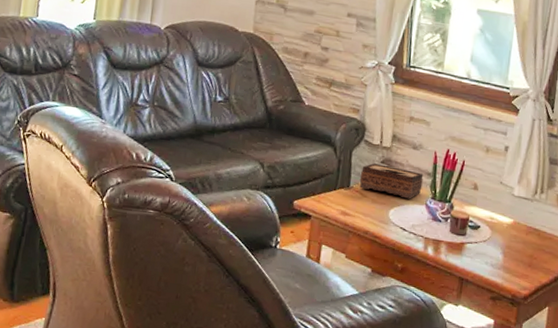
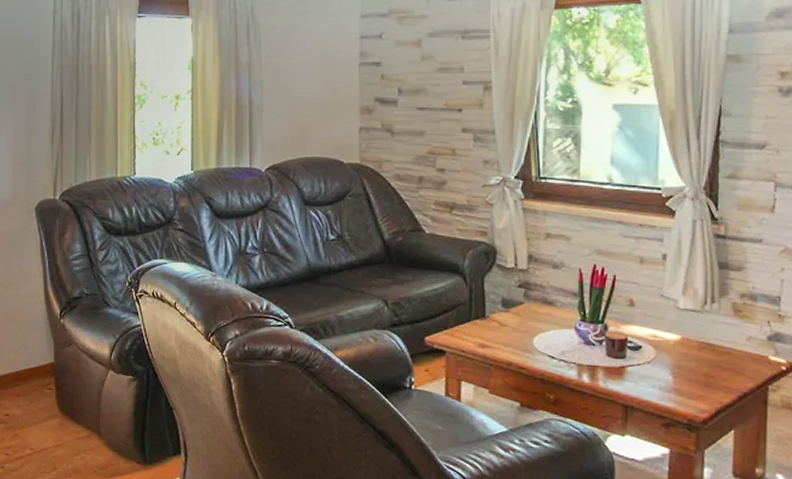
tissue box: present [359,163,424,199] -> none [495,289,569,324]

